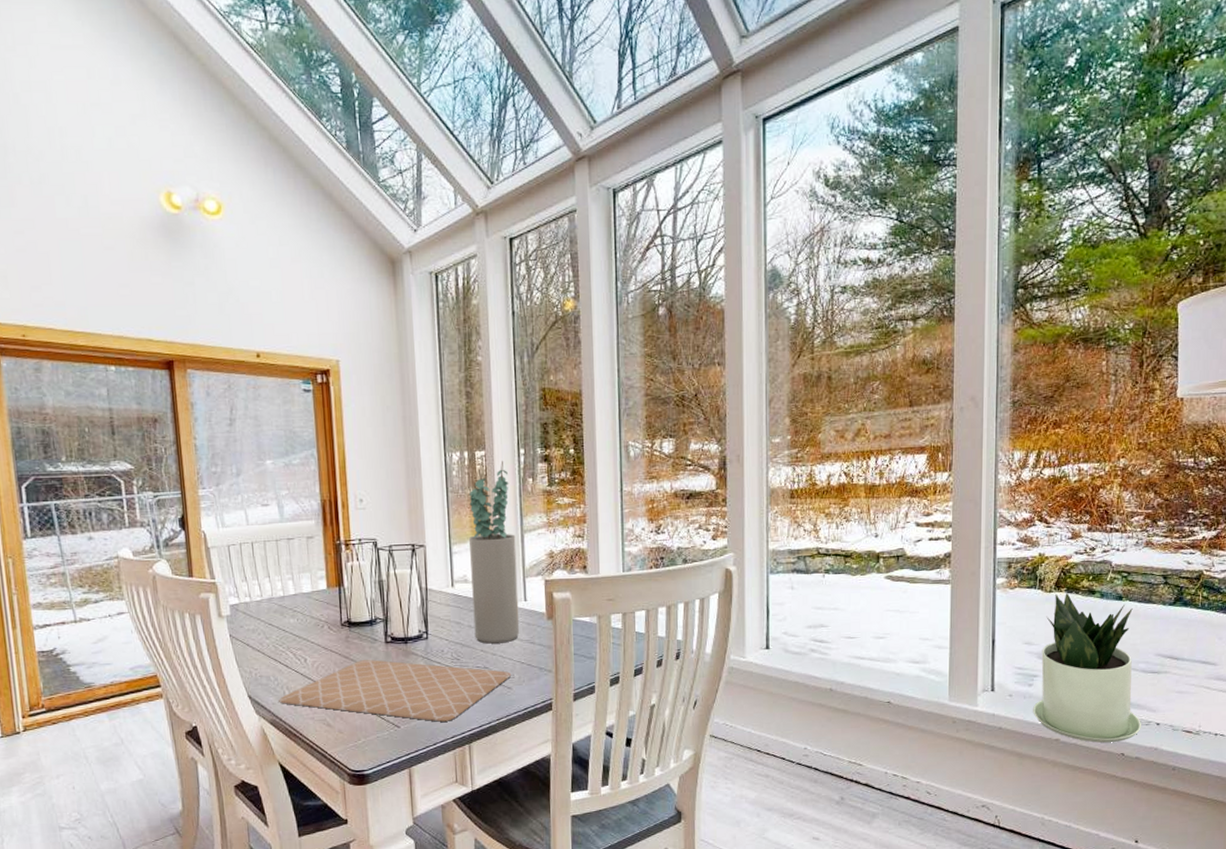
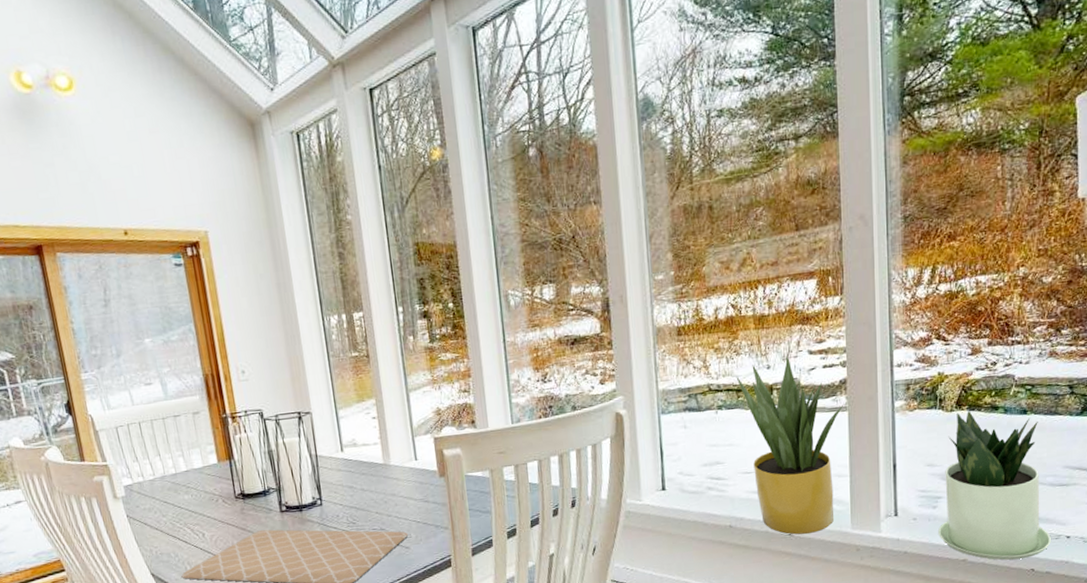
vase: present [469,461,520,644] -> none [351,321,413,506]
planter: none [844,526,946,704] -> present [736,356,843,535]

